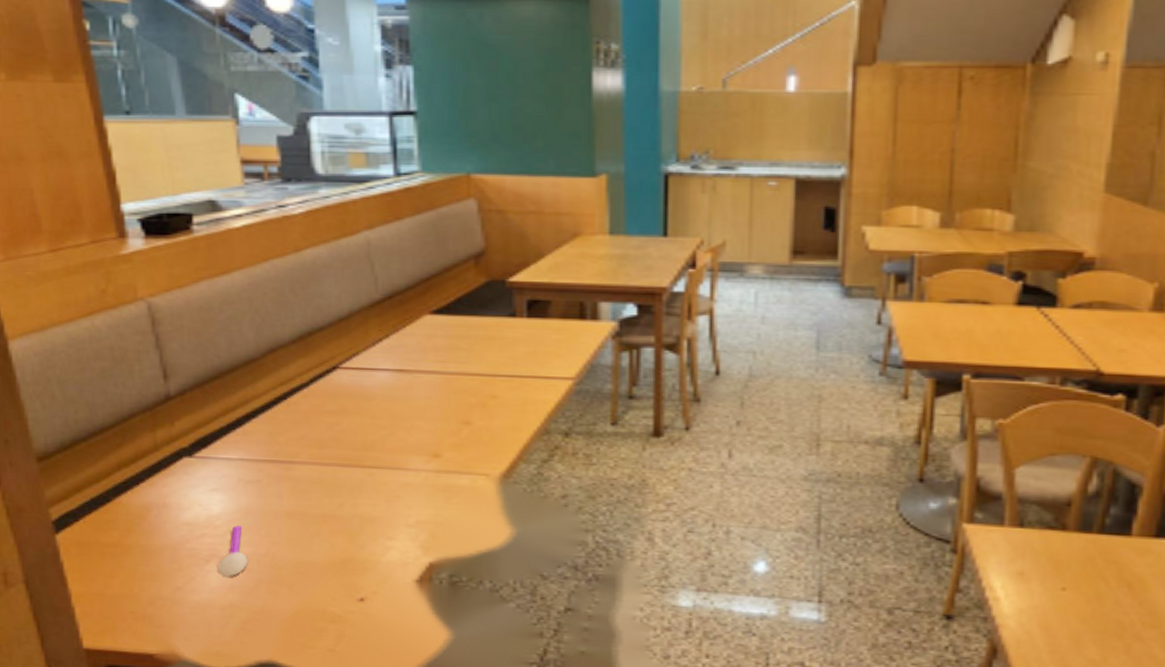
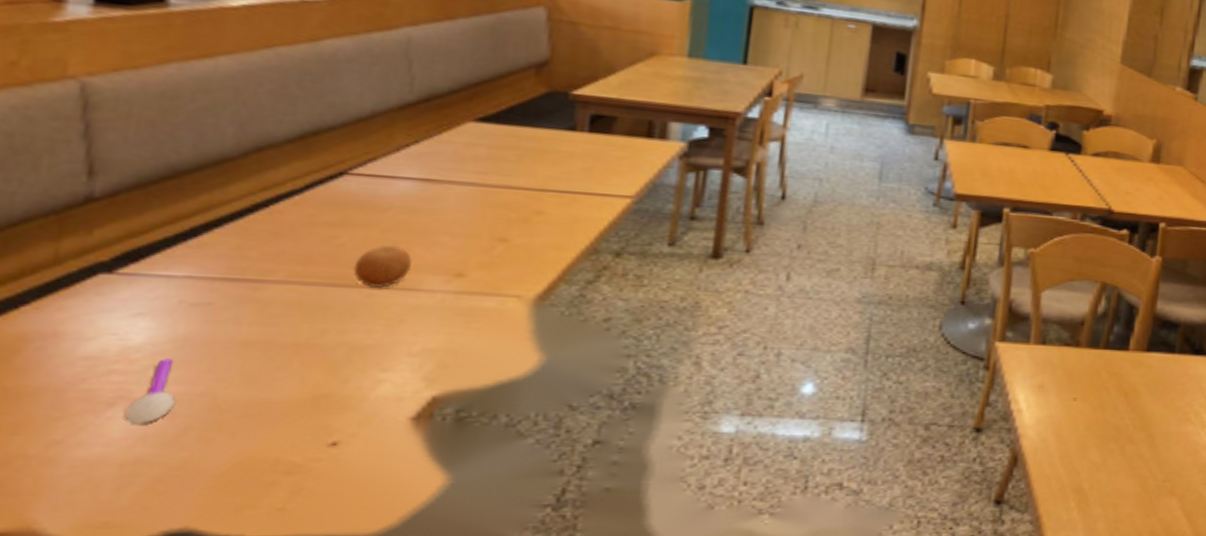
fruit: none [355,429,399,467] -> present [353,244,413,288]

